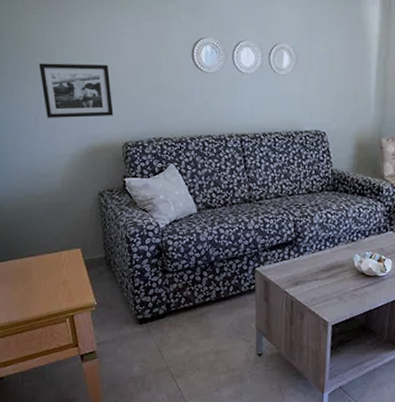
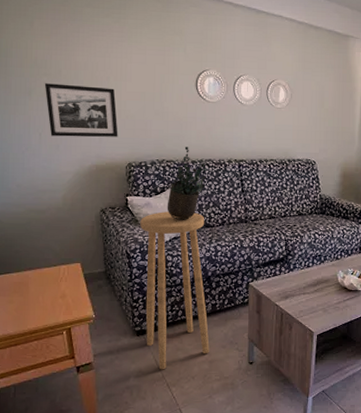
stool: none [139,193,215,360] -> present [140,212,210,370]
potted plant: none [165,122,209,202] -> present [167,146,210,220]

